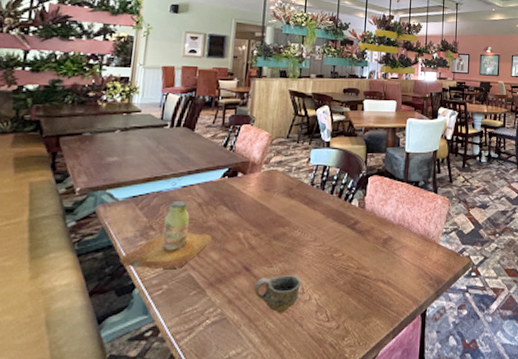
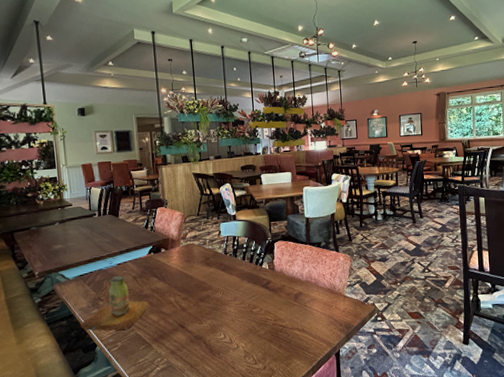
cup: present [254,275,302,313] -> none [190,329,229,360]

